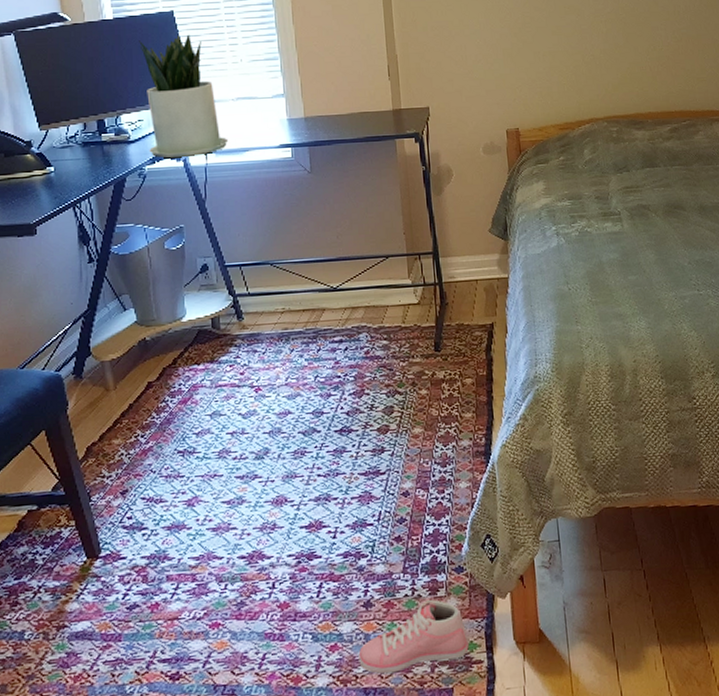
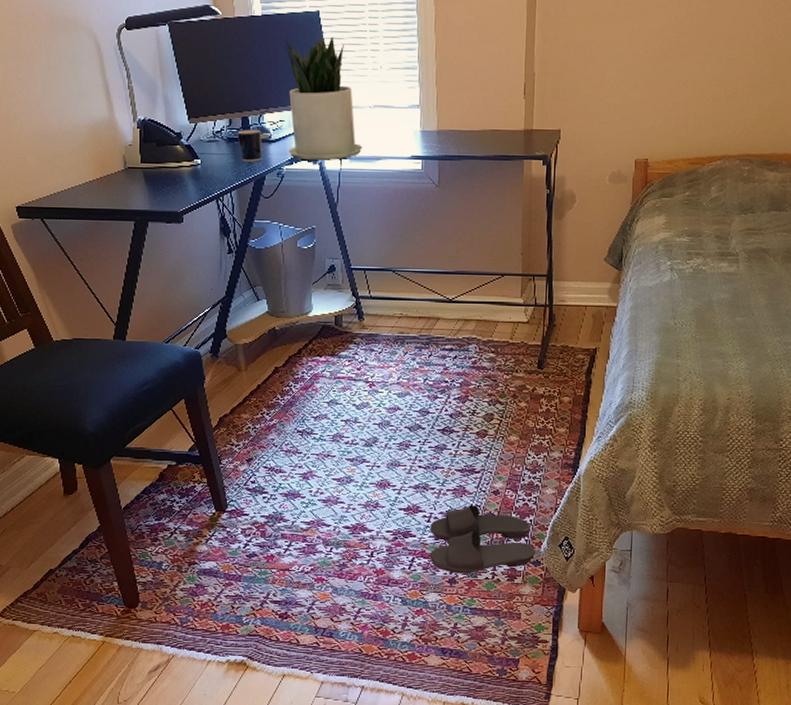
mug: none [92,131,121,166] -> present [236,129,262,162]
slippers: none [336,511,457,595] -> present [430,505,536,574]
sneaker: present [358,600,469,675] -> none [440,585,537,640]

